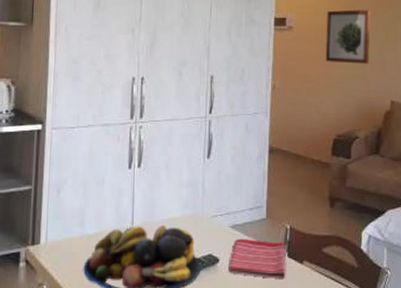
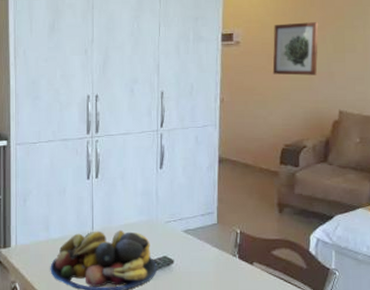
dish towel: present [229,238,286,280] -> none [183,241,237,279]

